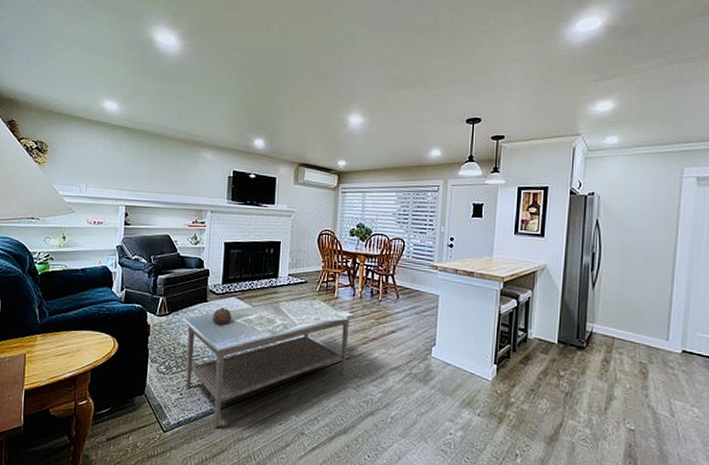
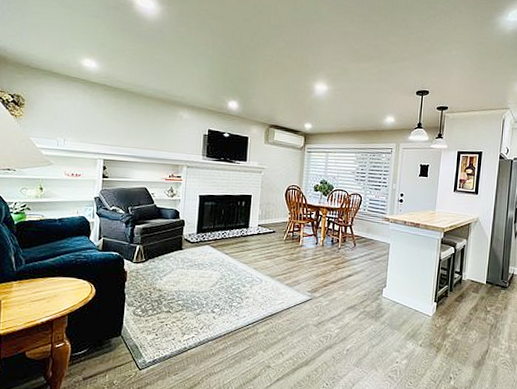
coffee table: present [183,297,355,428] -> none [159,245,317,364]

